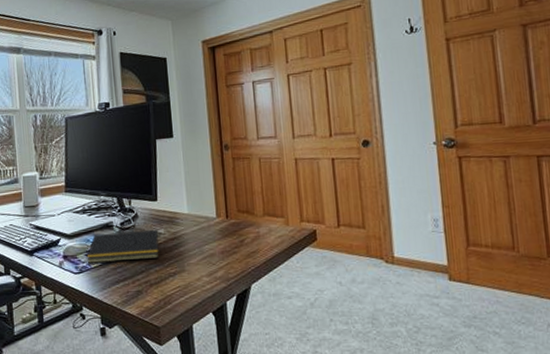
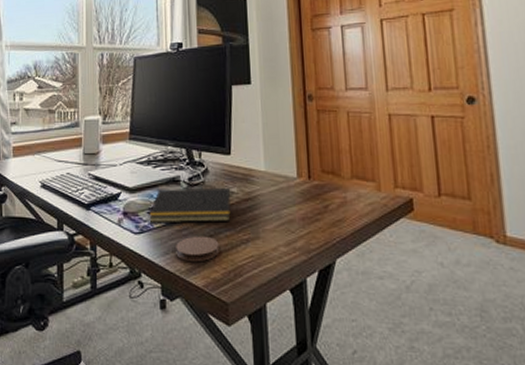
coaster: none [112,272,151,294] -> present [176,236,220,261]

